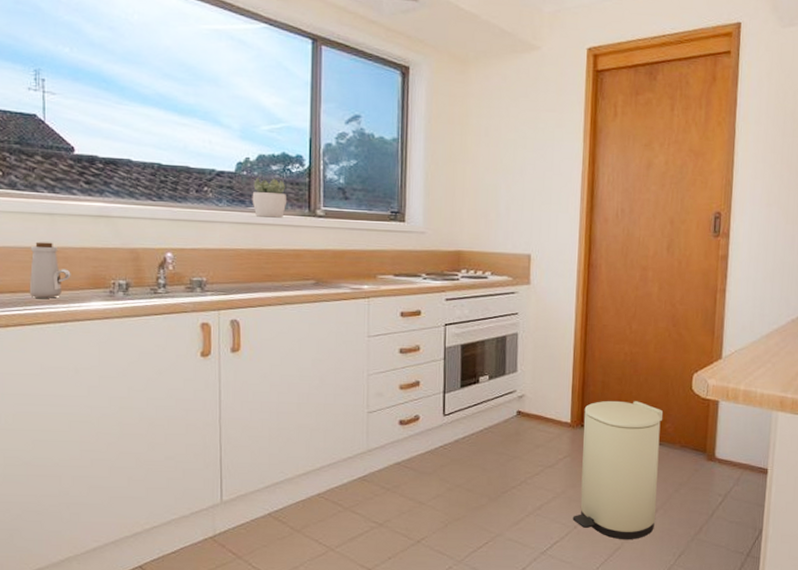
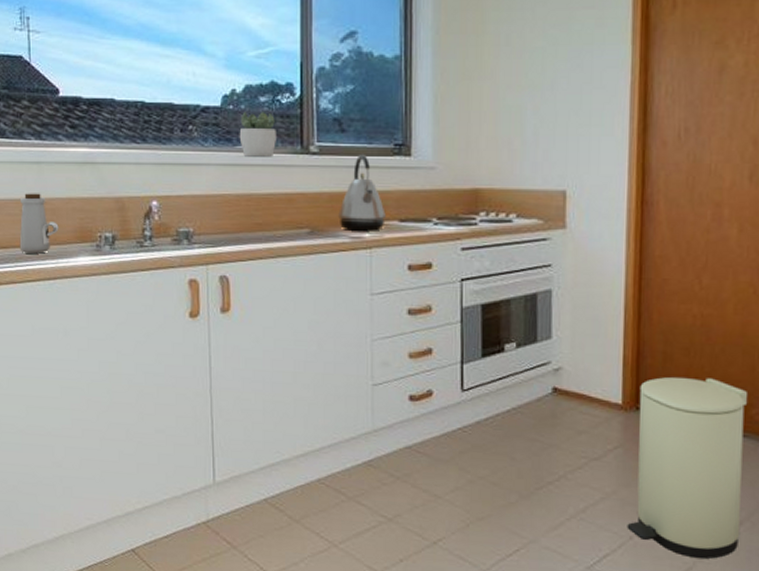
kettle: none [341,218,382,284] -> present [338,153,386,231]

